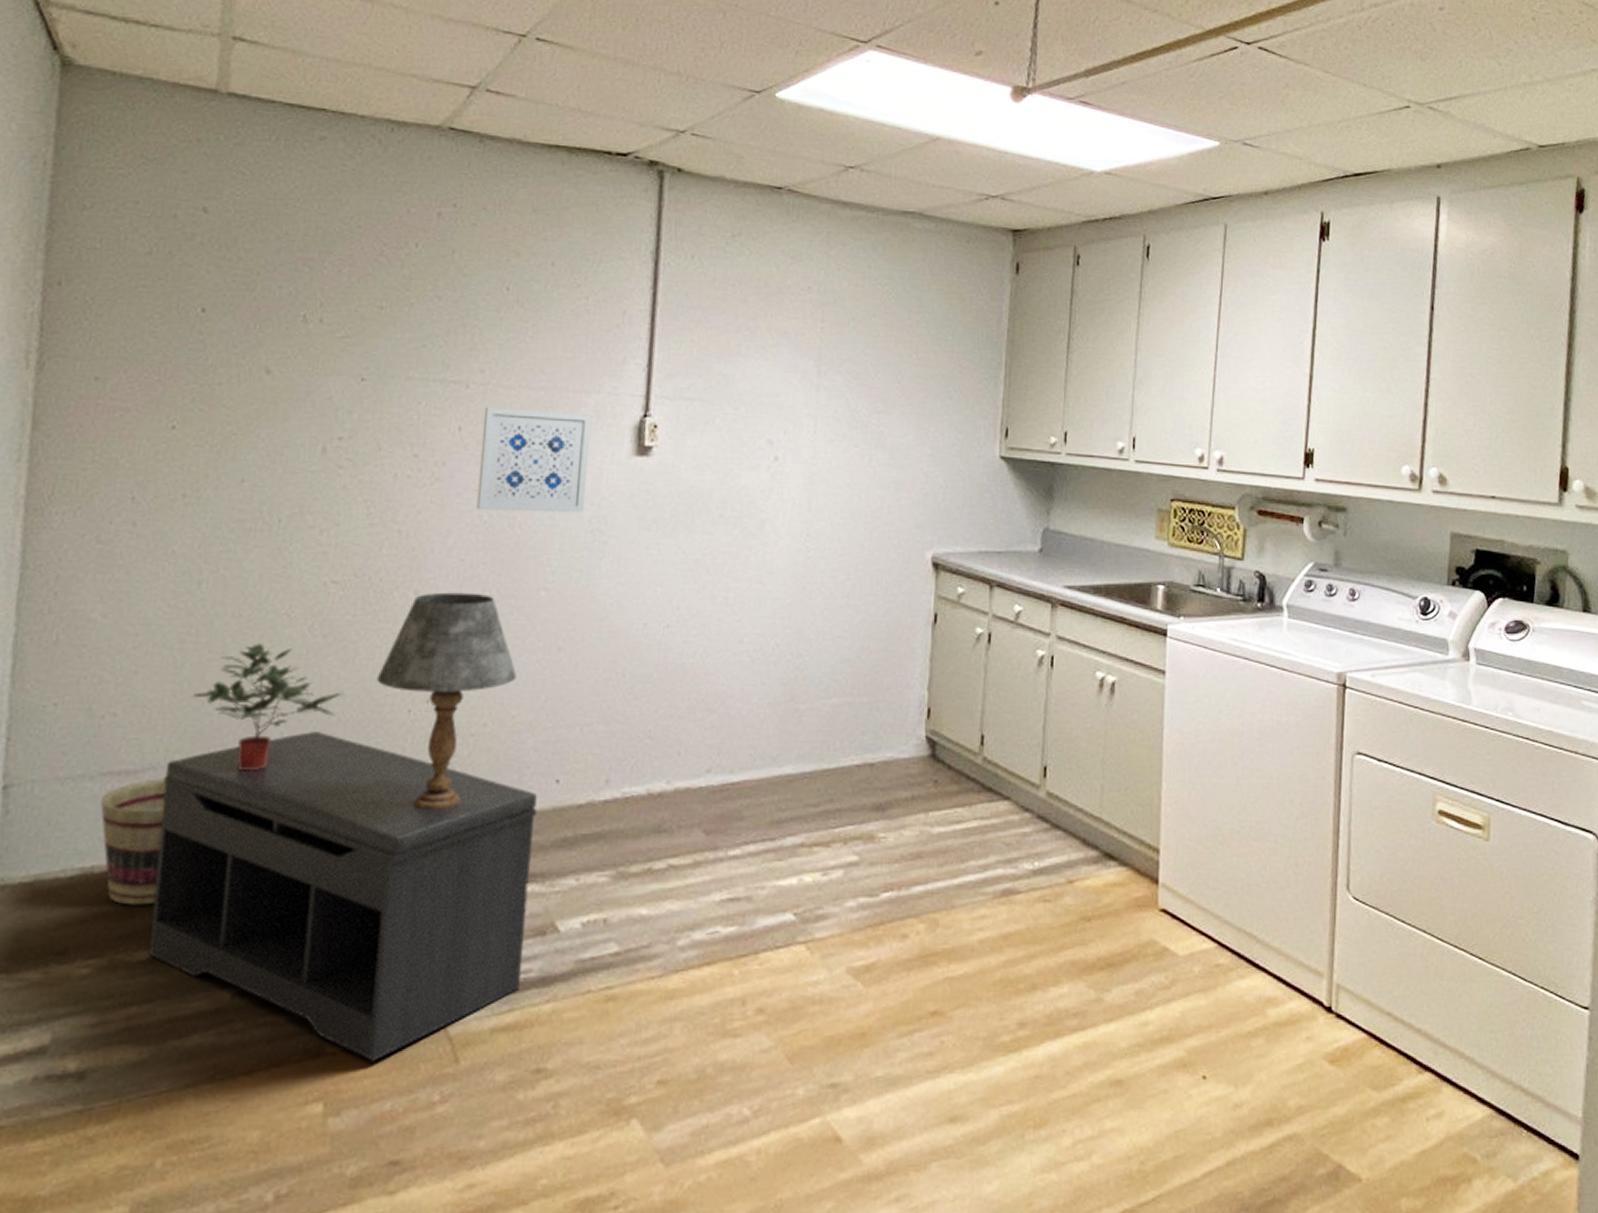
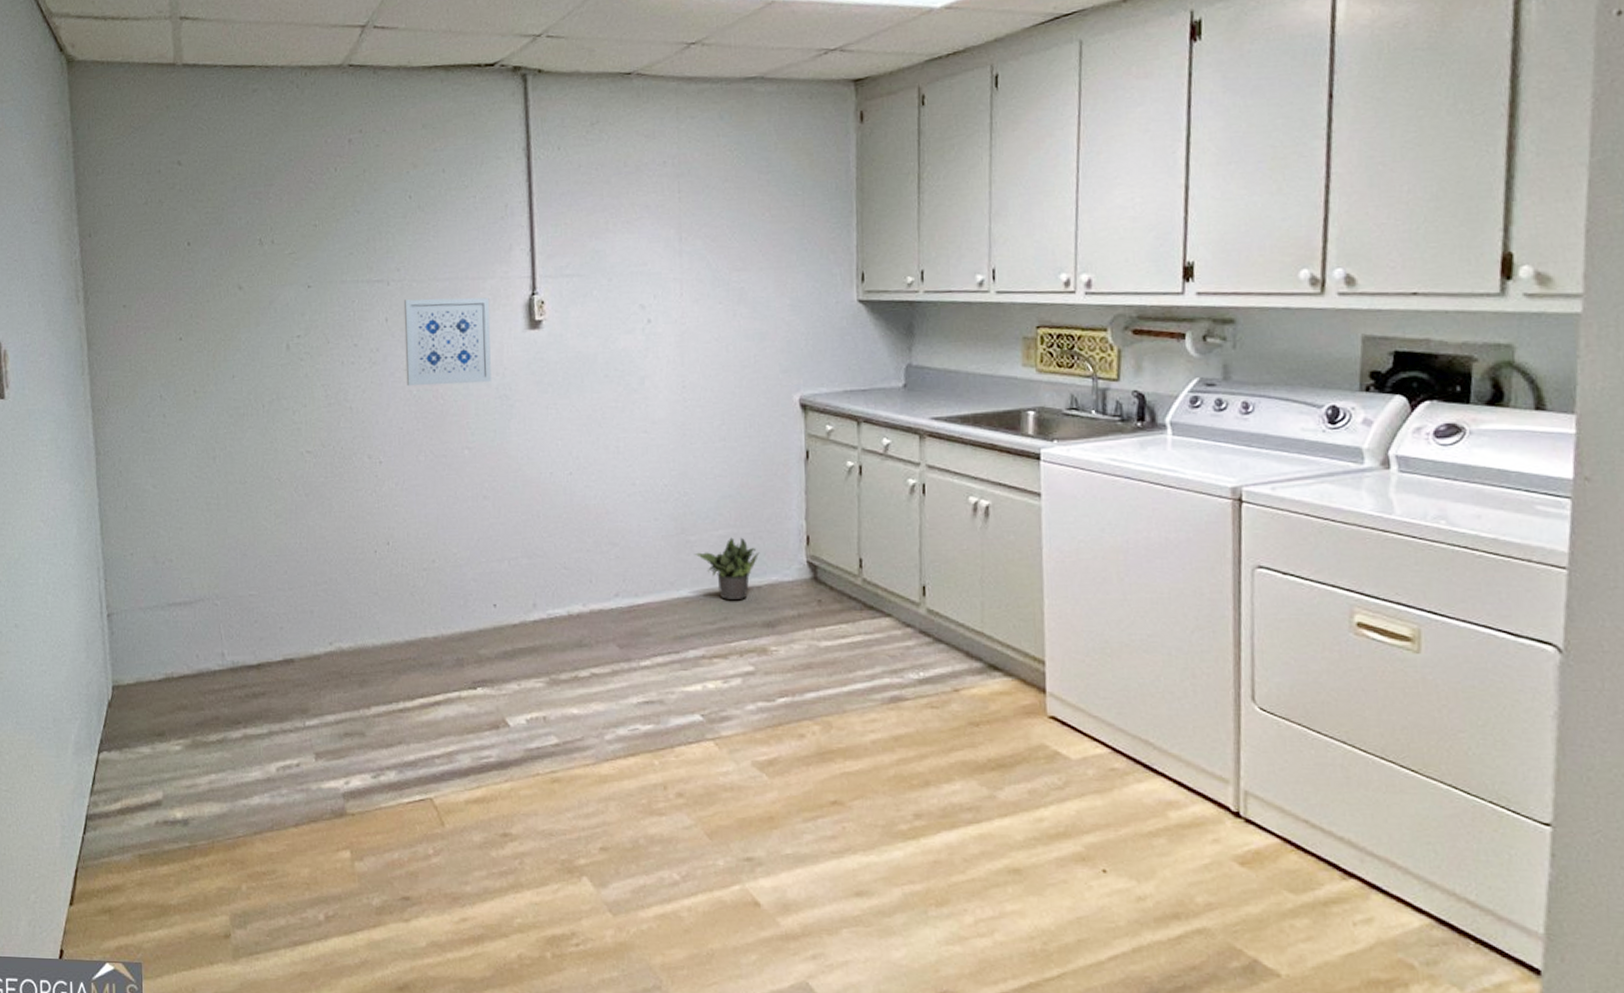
basket: present [100,778,167,906] -> none [170,607,217,701]
bench: present [149,732,538,1062] -> none [210,570,484,822]
potted plant: present [192,643,345,771] -> none [221,503,327,601]
table lamp: present [376,592,517,810] -> none [348,454,454,630]
potted plant: none [803,707,876,778] -> present [695,537,760,600]

